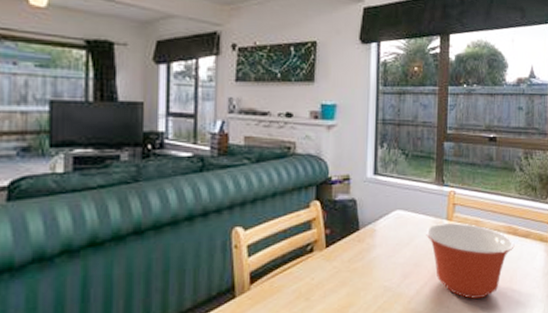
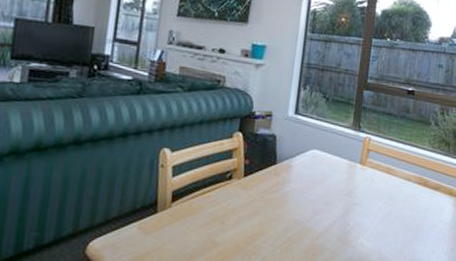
mixing bowl: present [426,223,515,299] -> none [339,167,424,243]

